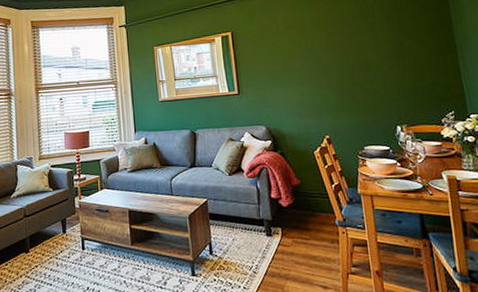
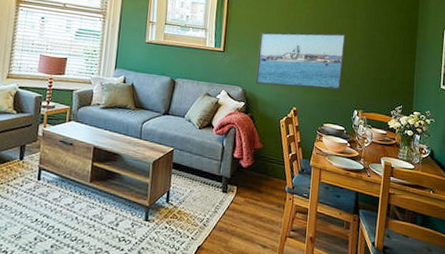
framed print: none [273,48,375,119] -> present [255,32,346,90]

